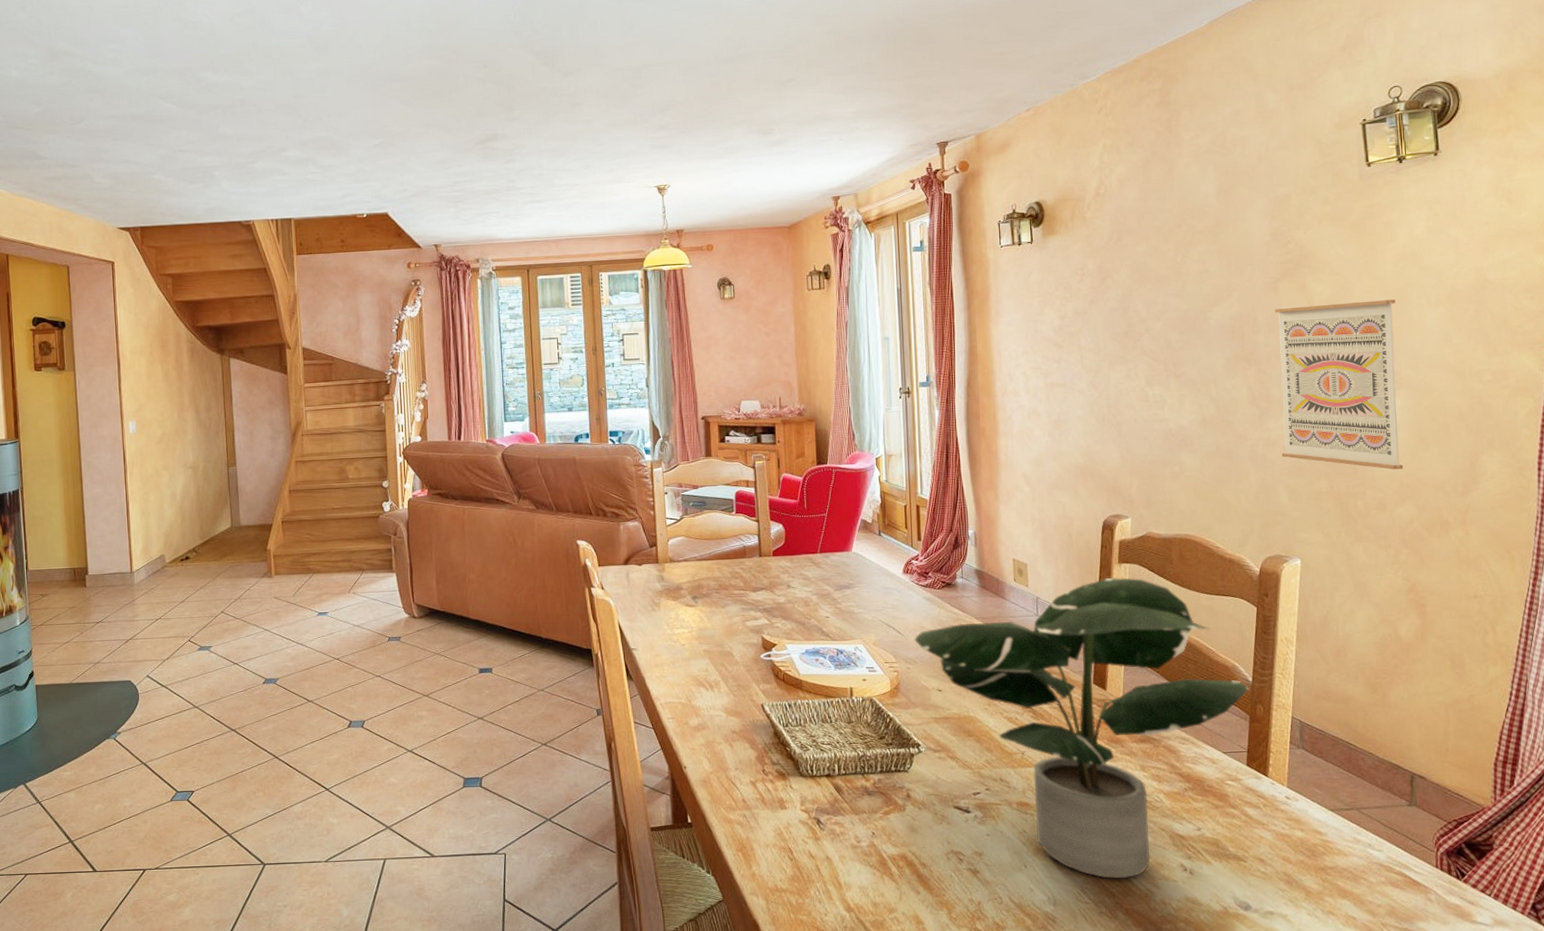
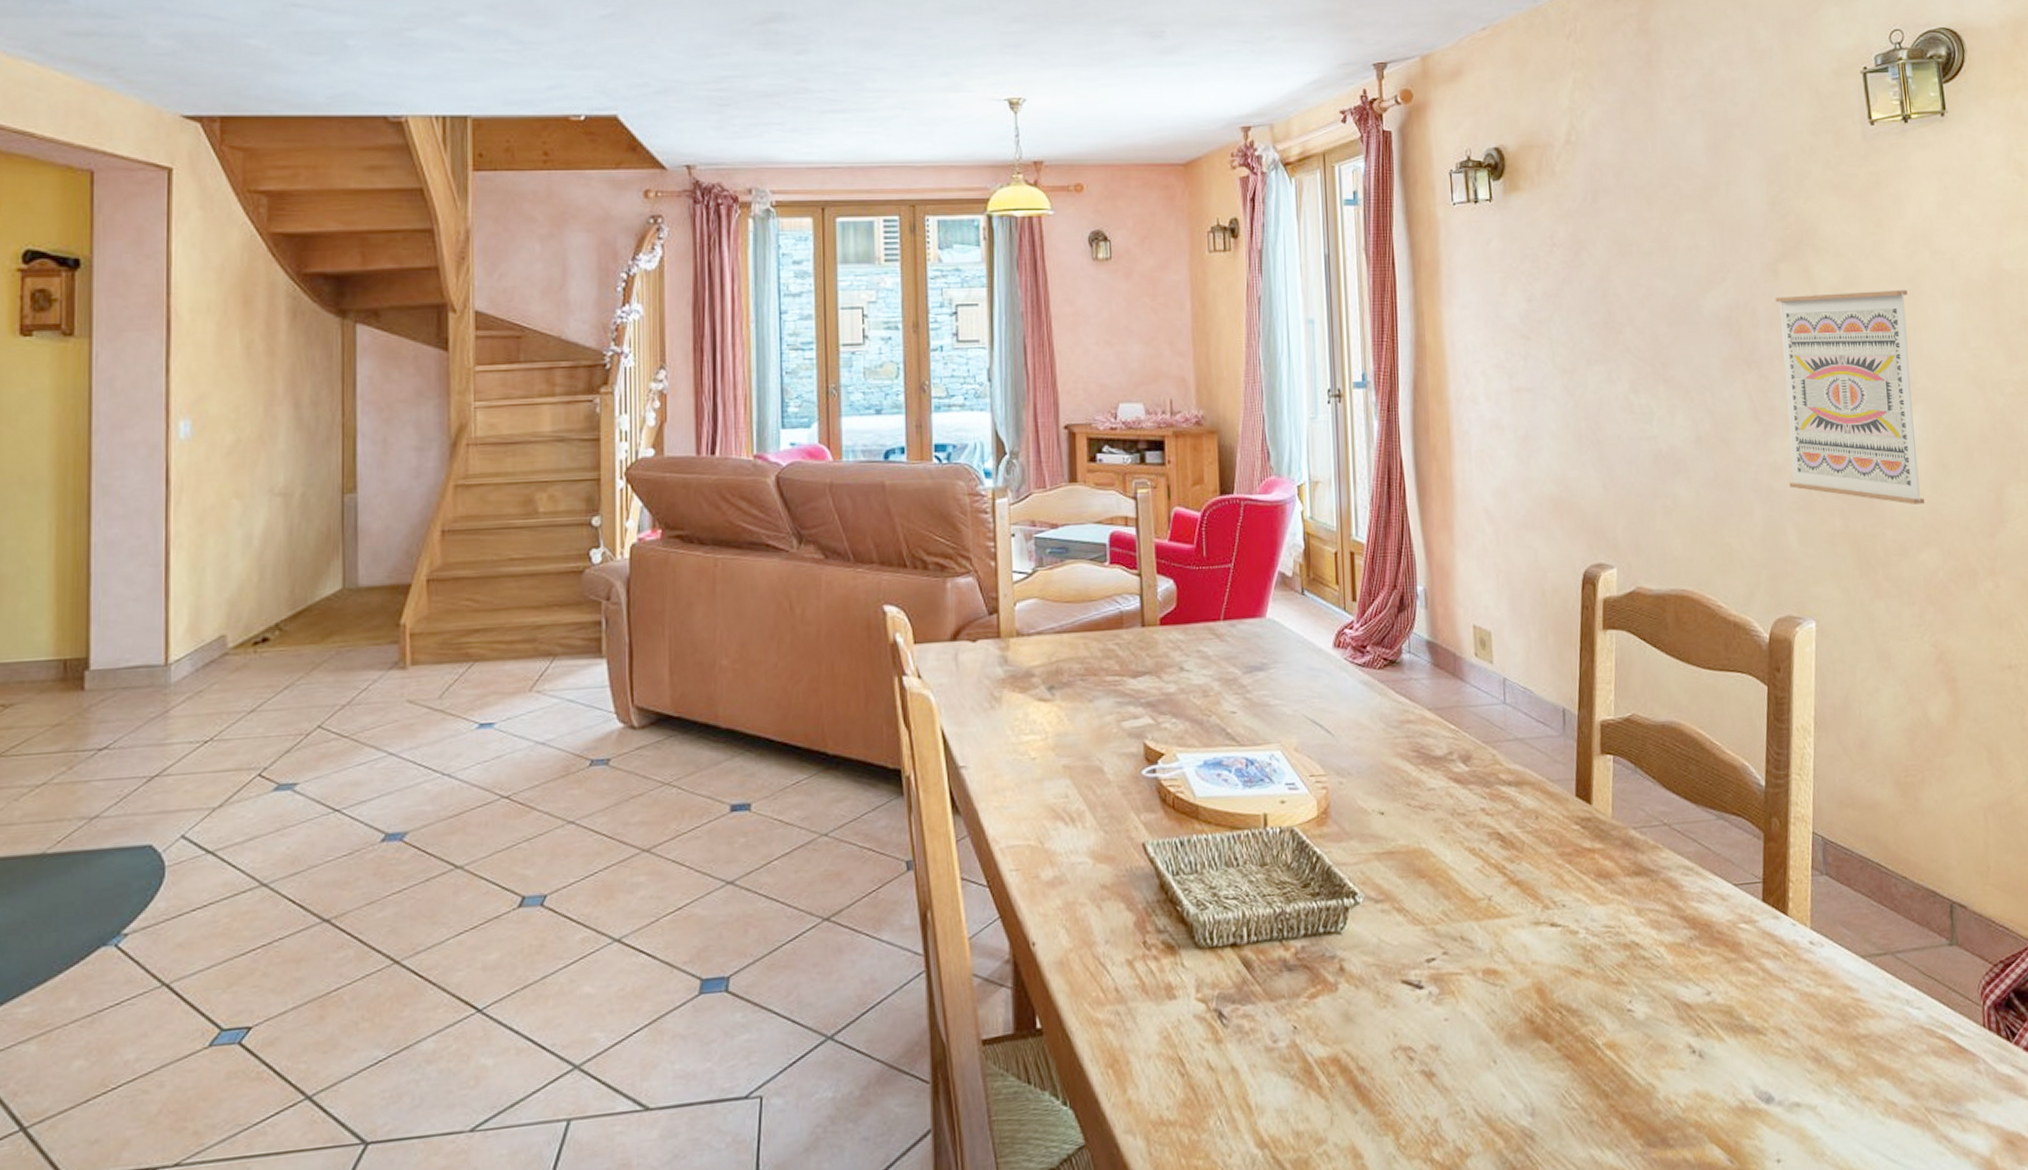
potted plant: present [913,577,1249,879] -> none [1347,648,1762,1072]

